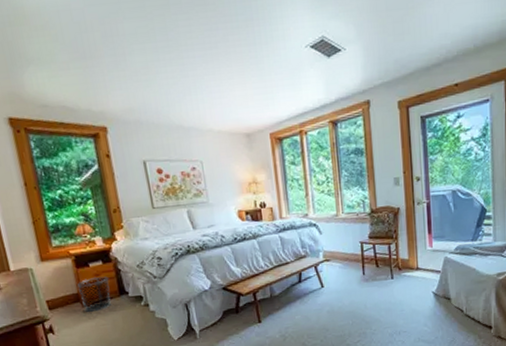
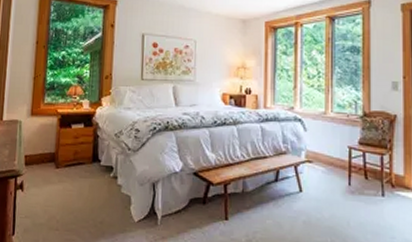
waste bin: present [76,276,111,312] -> none [55,140,86,175]

